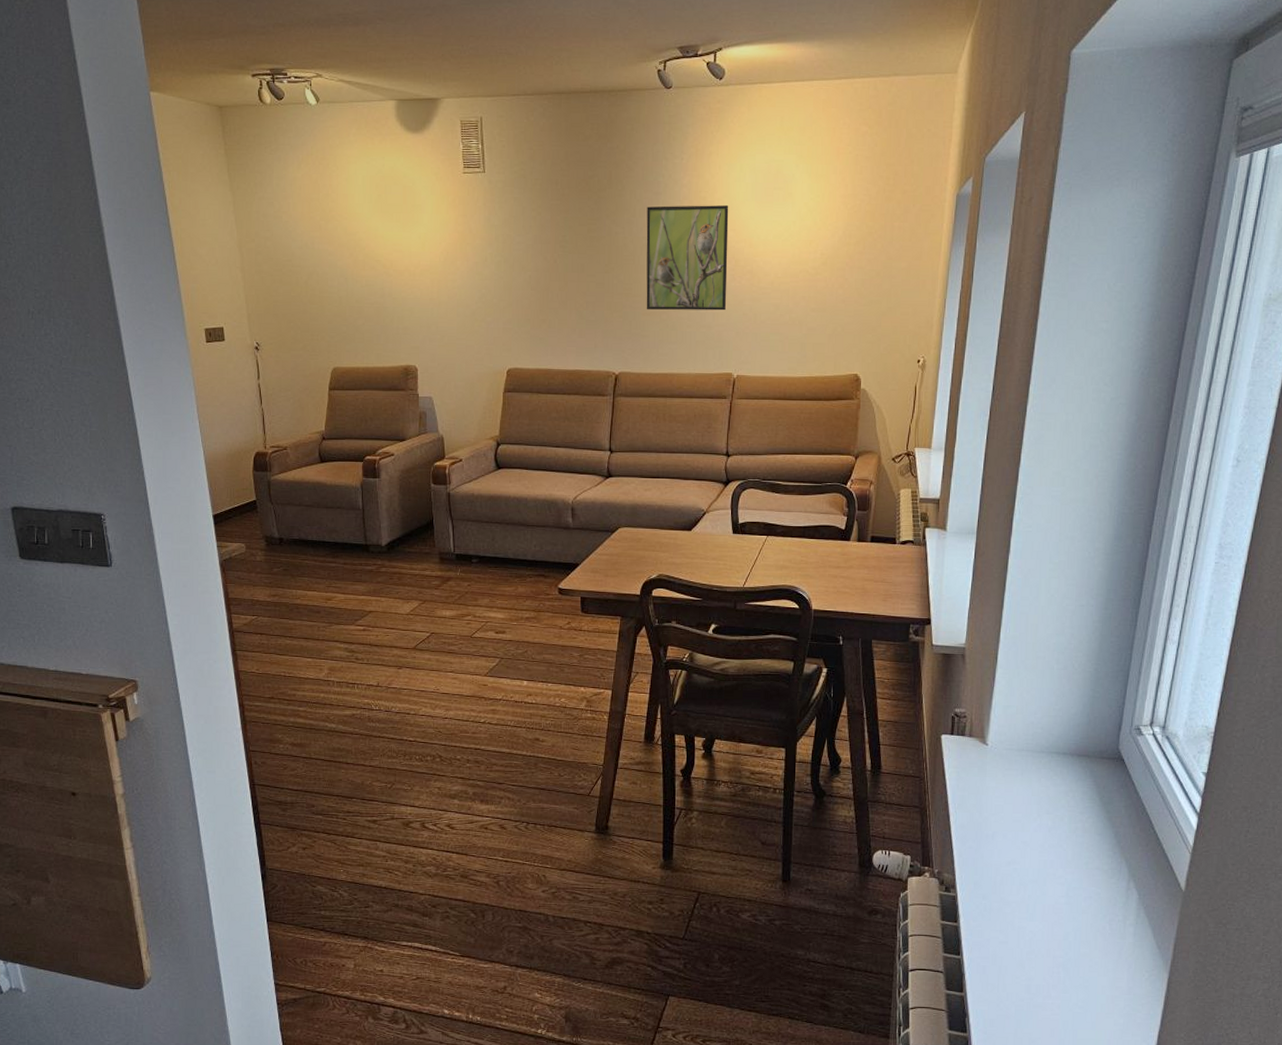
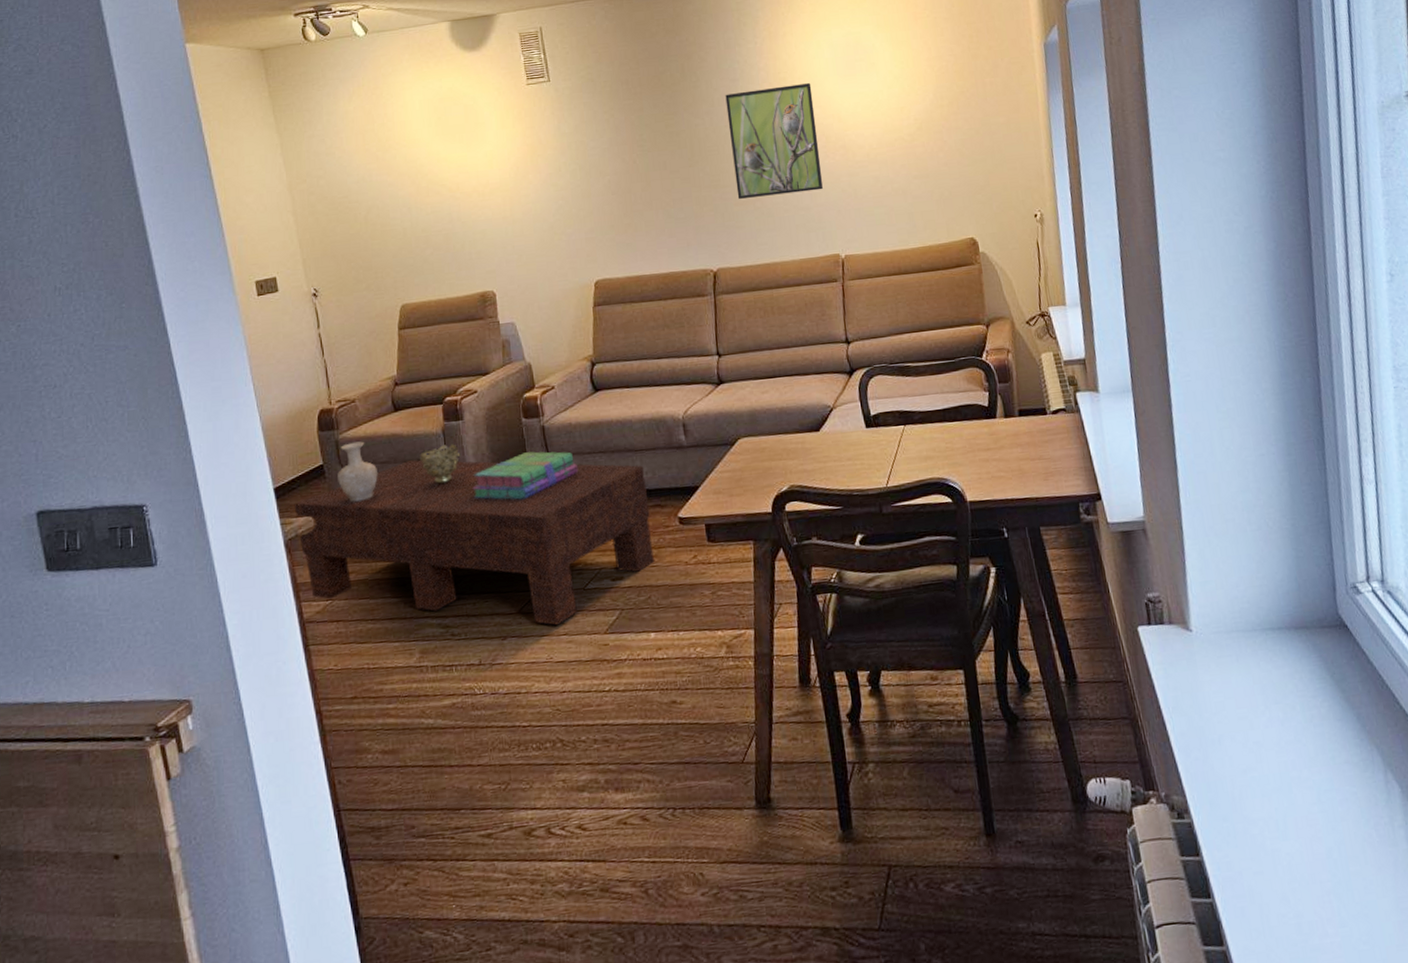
coffee table: none [229,507,534,663] -> present [294,460,654,626]
vase: none [268,484,302,536] -> present [338,441,378,502]
decorative bowl: none [340,498,375,532] -> present [420,444,461,485]
stack of books: none [383,514,475,554] -> present [472,451,578,500]

